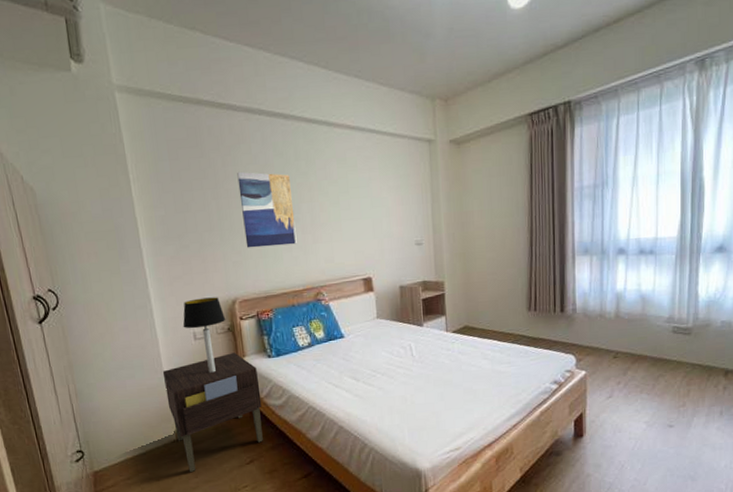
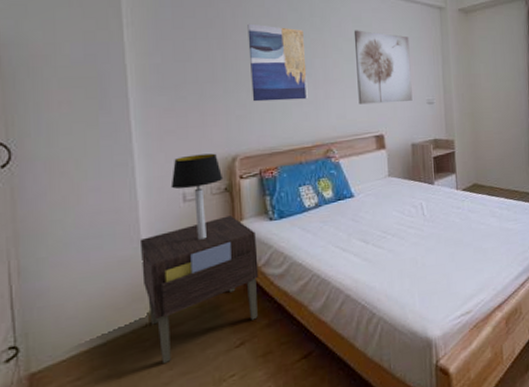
wall art: none [339,171,400,248] -> present [353,30,413,105]

